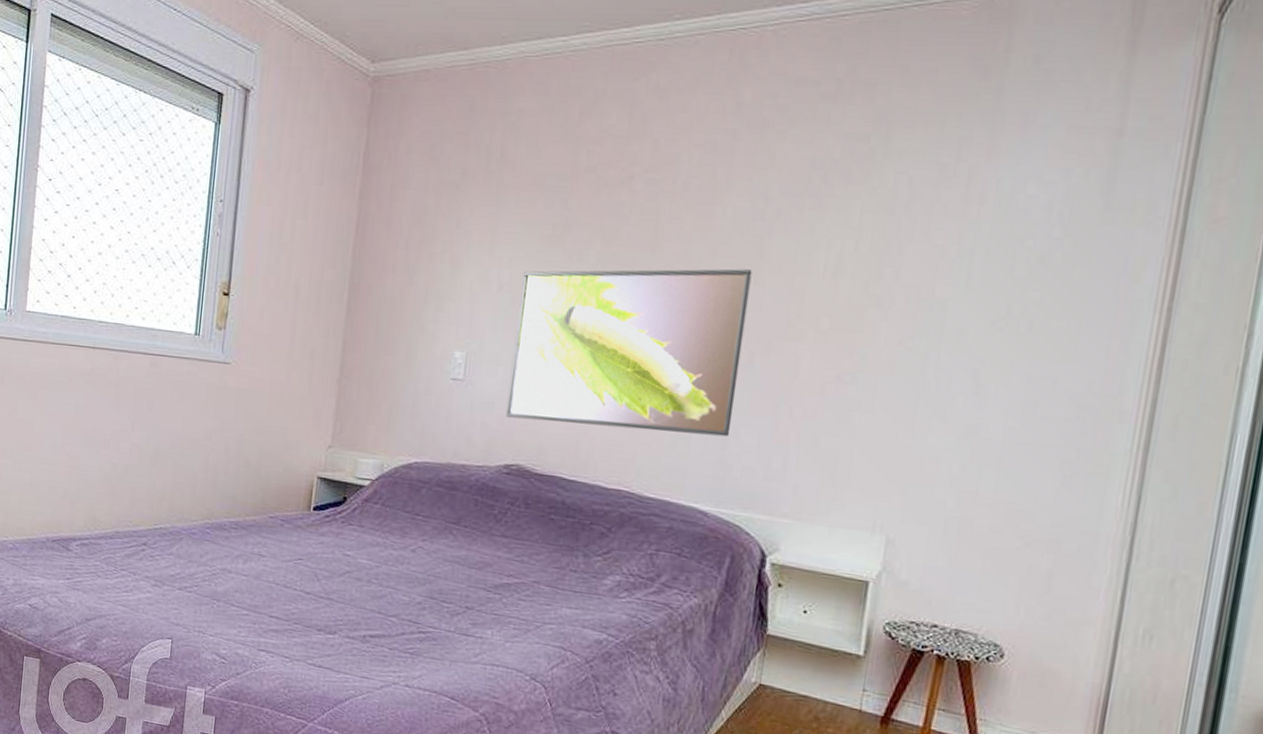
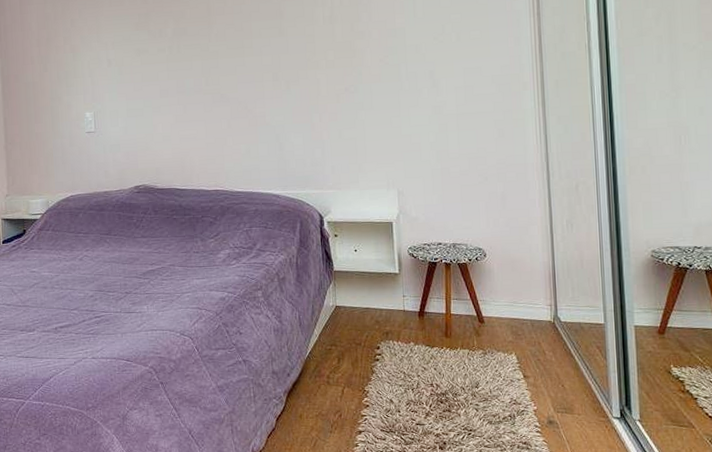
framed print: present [505,268,752,437] -> none [124,26,284,153]

